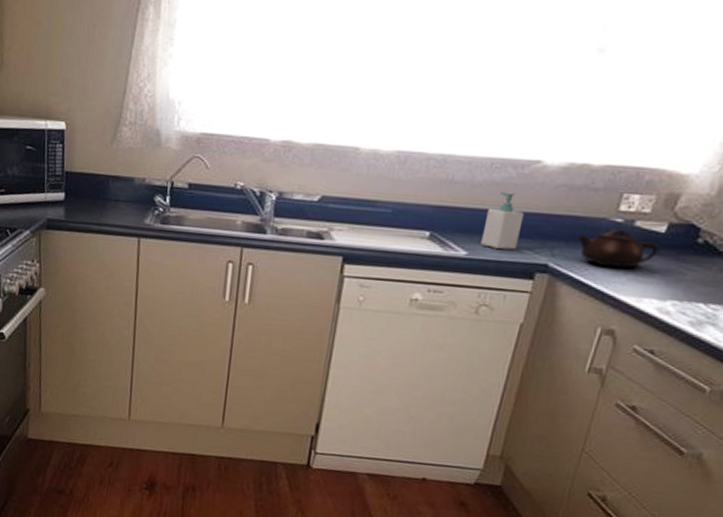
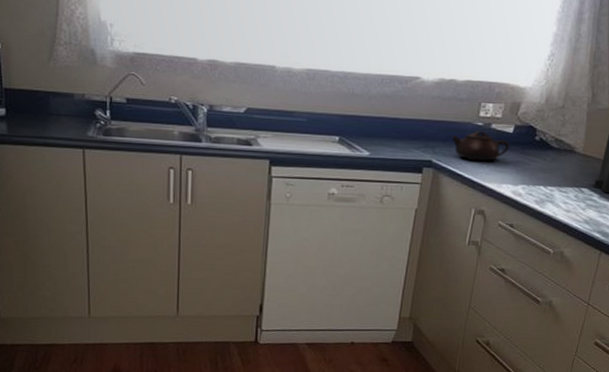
soap bottle: present [480,192,525,250] -> none [379,102,411,150]

